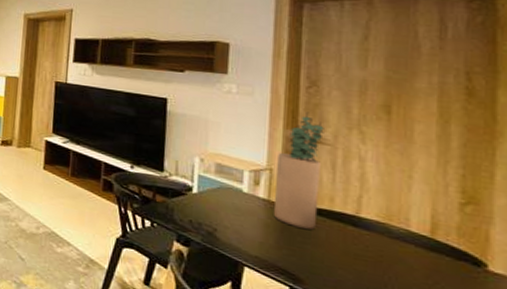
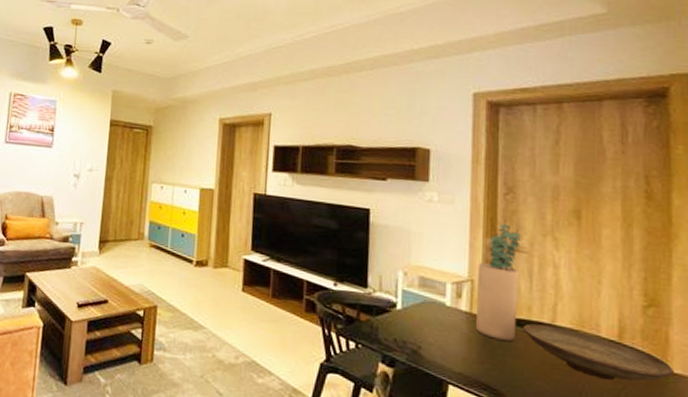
decorative bowl: none [325,213,494,279] -> present [523,323,674,382]

